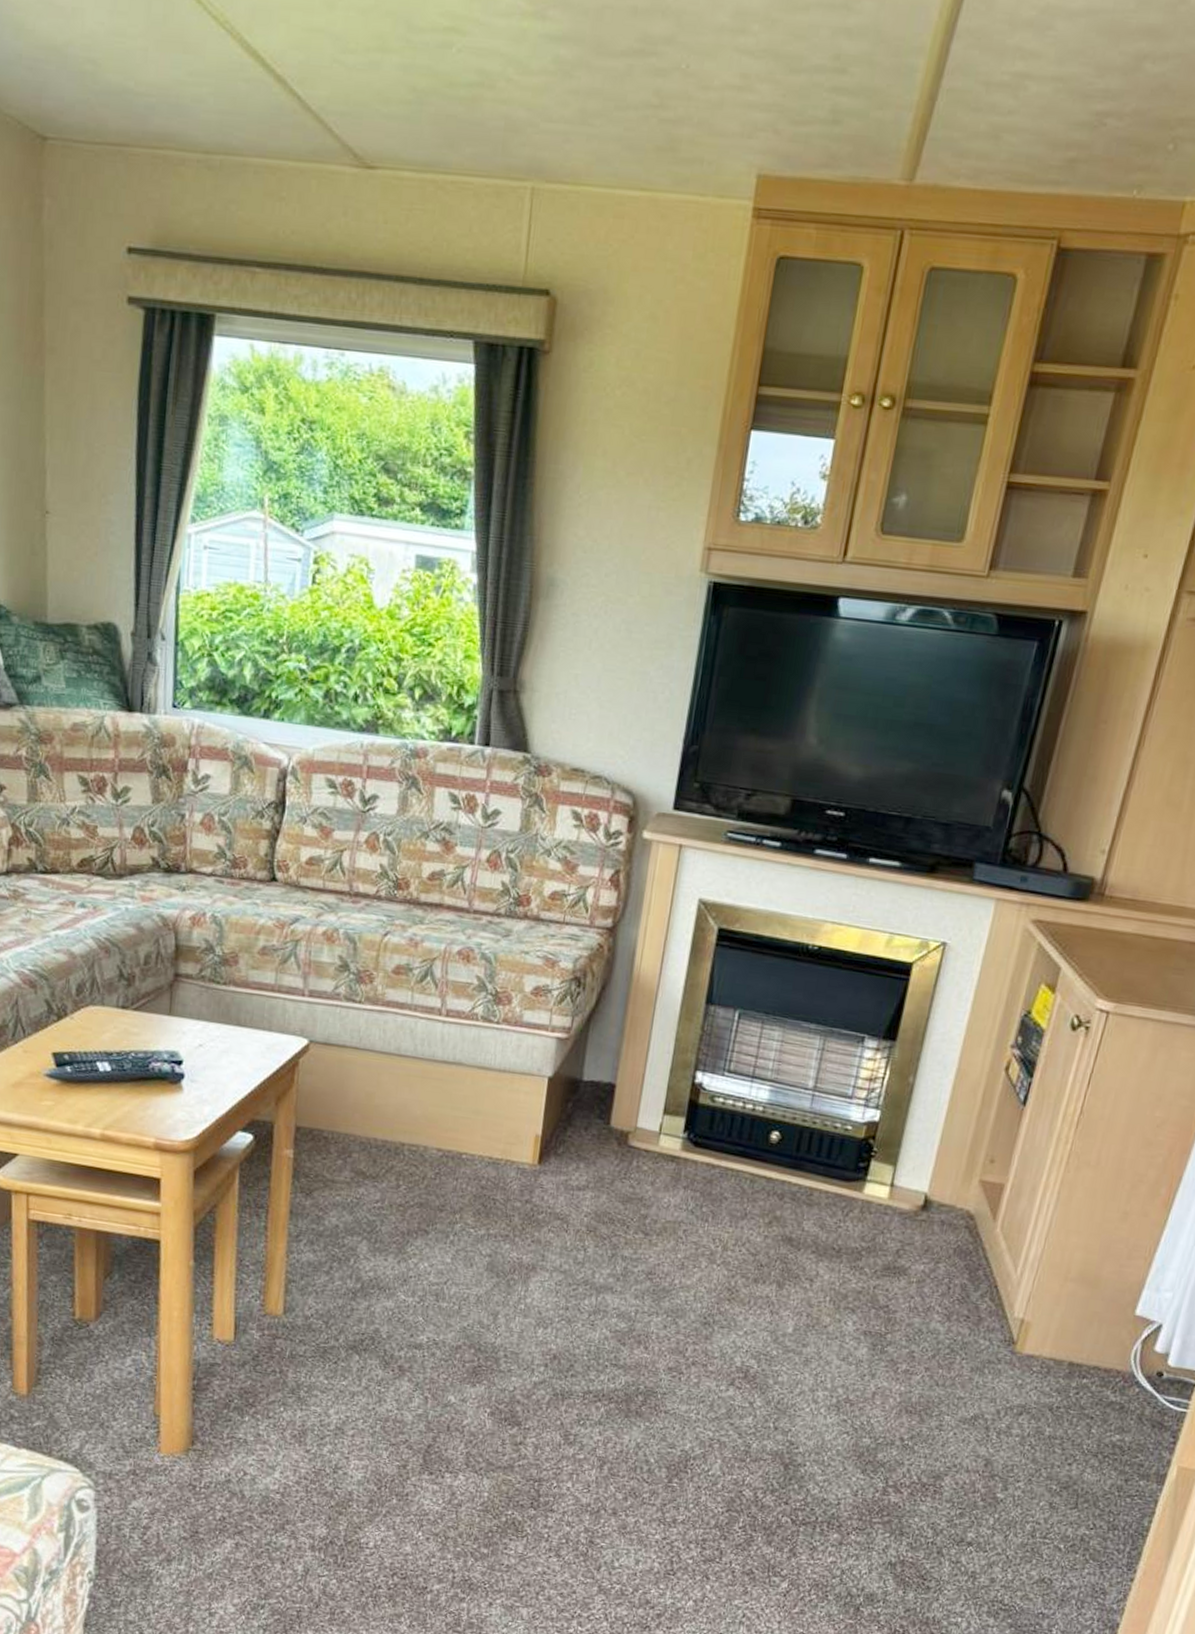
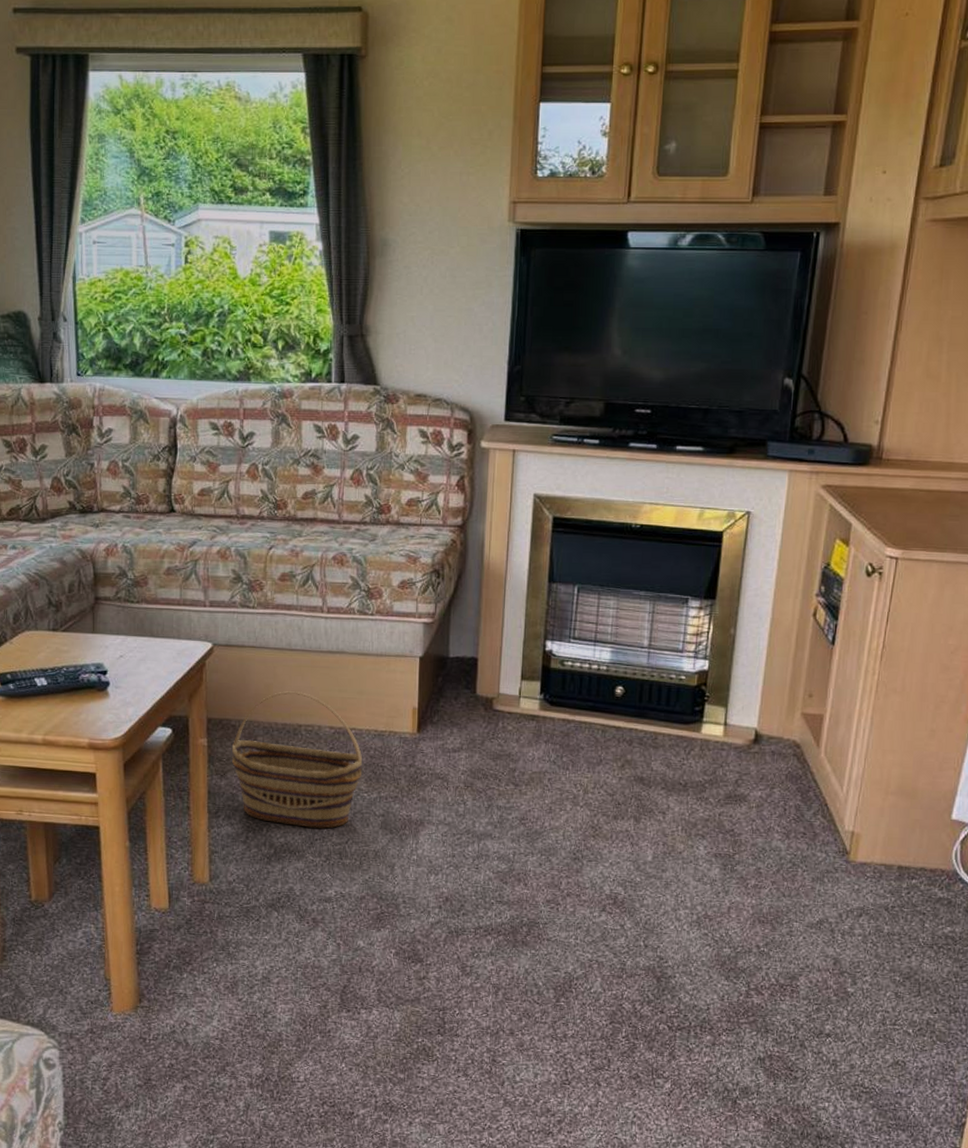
basket: none [320,1102,472,1265] -> present [231,691,362,829]

